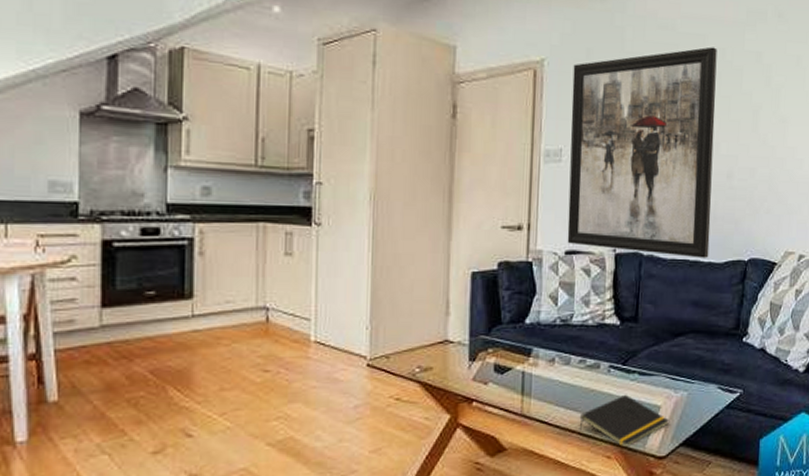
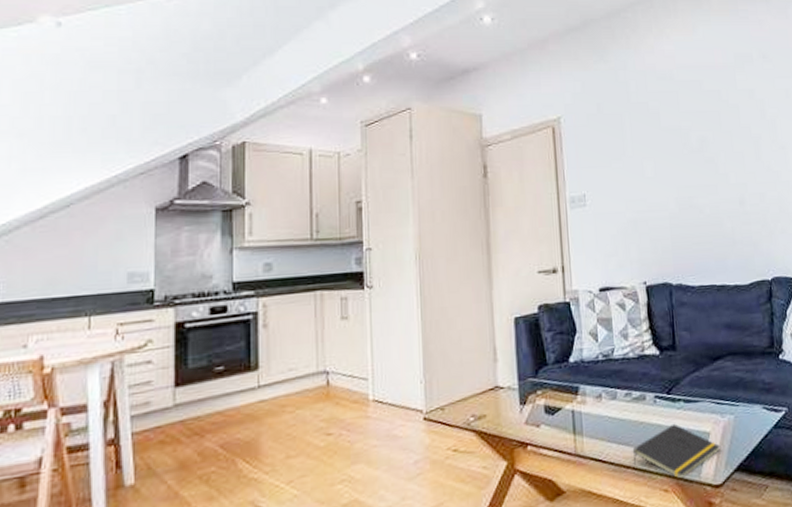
wall art: present [567,47,717,258] -> none [587,90,734,282]

